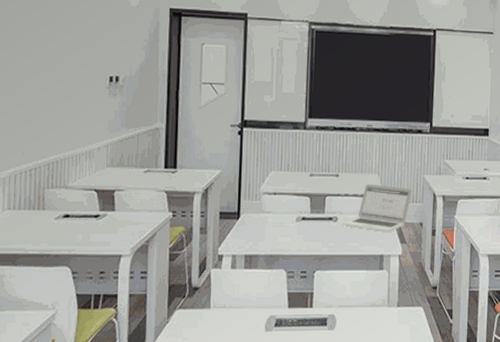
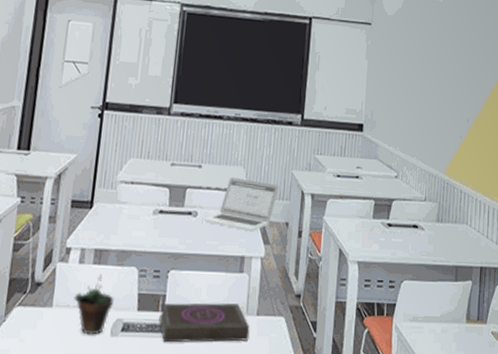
succulent plant: none [229,277,266,331] -> present [74,274,114,335]
book: none [308,296,392,334] -> present [159,302,250,343]

